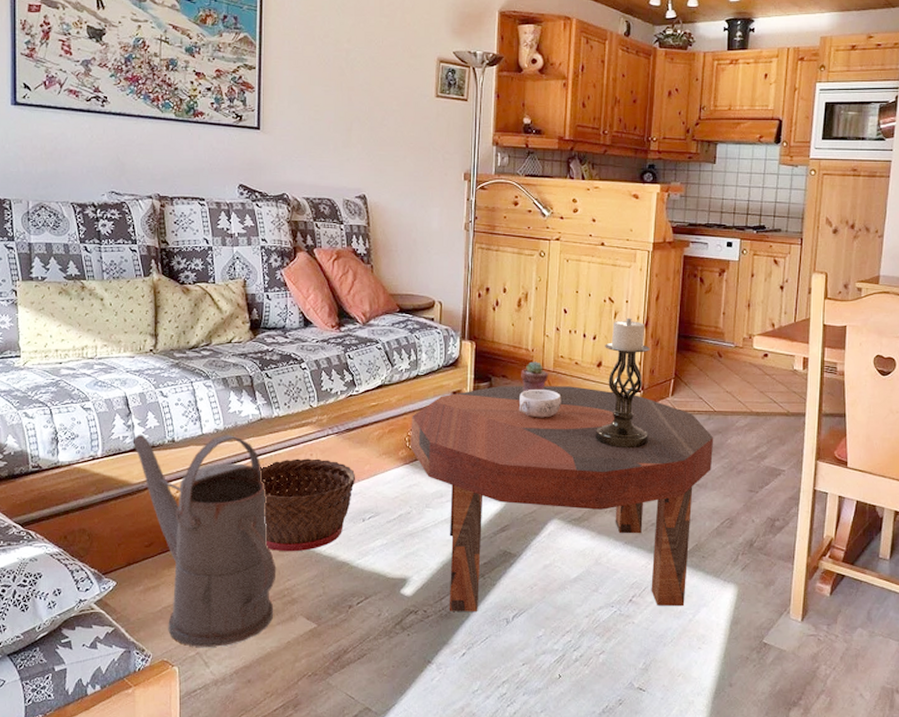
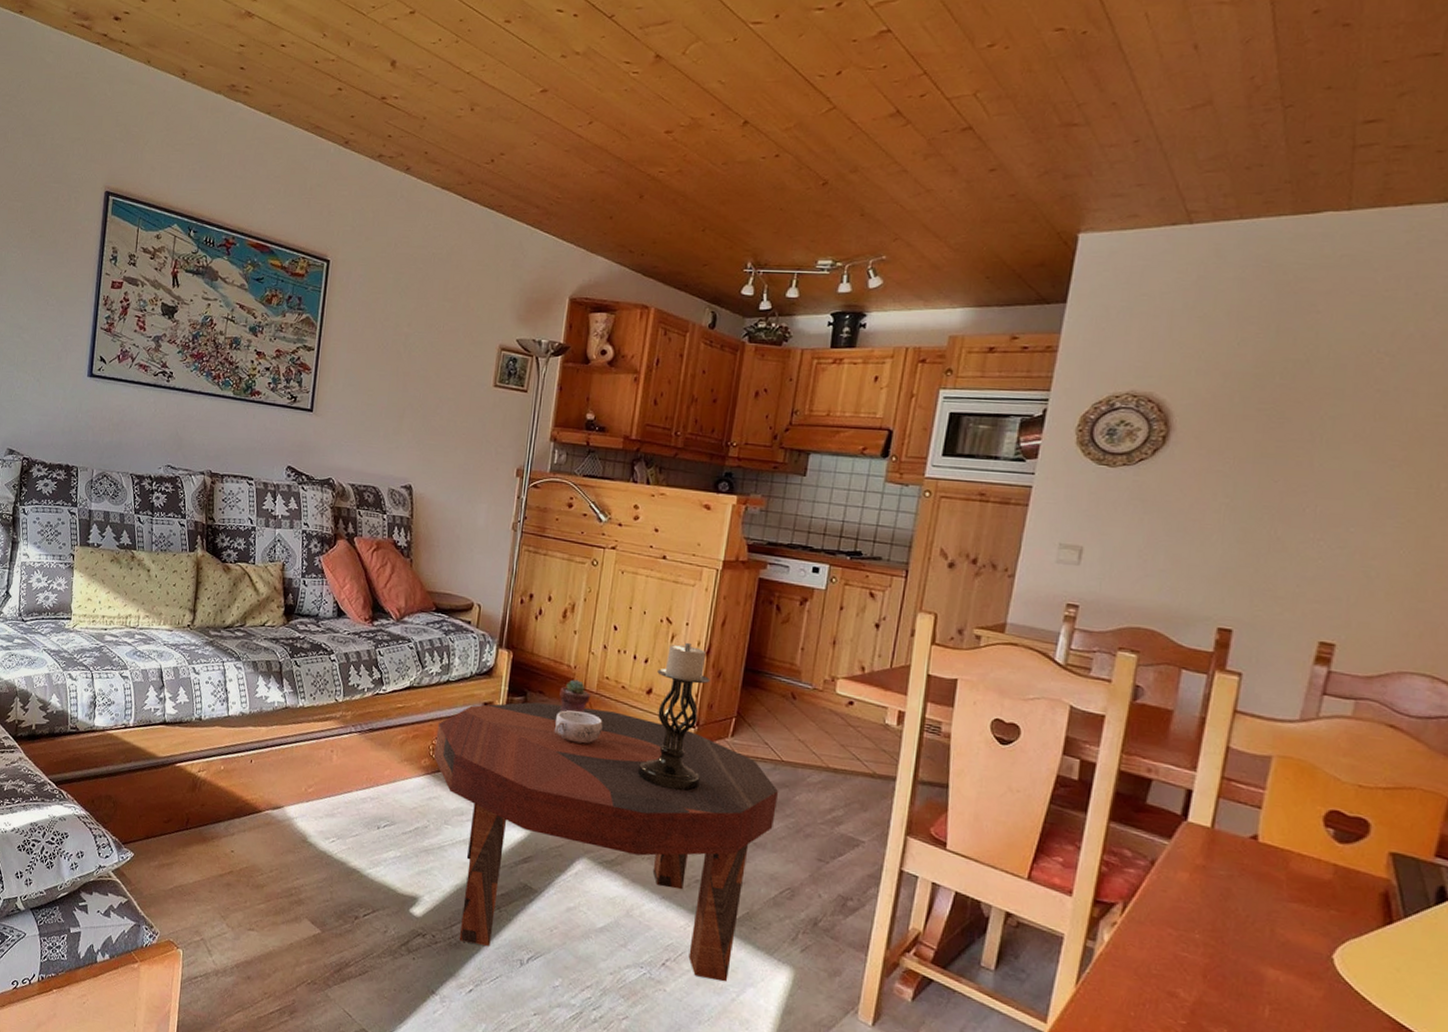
watering can: present [132,434,277,647] -> none [162,708,287,937]
basket: present [260,458,356,552] -> none [279,753,375,851]

